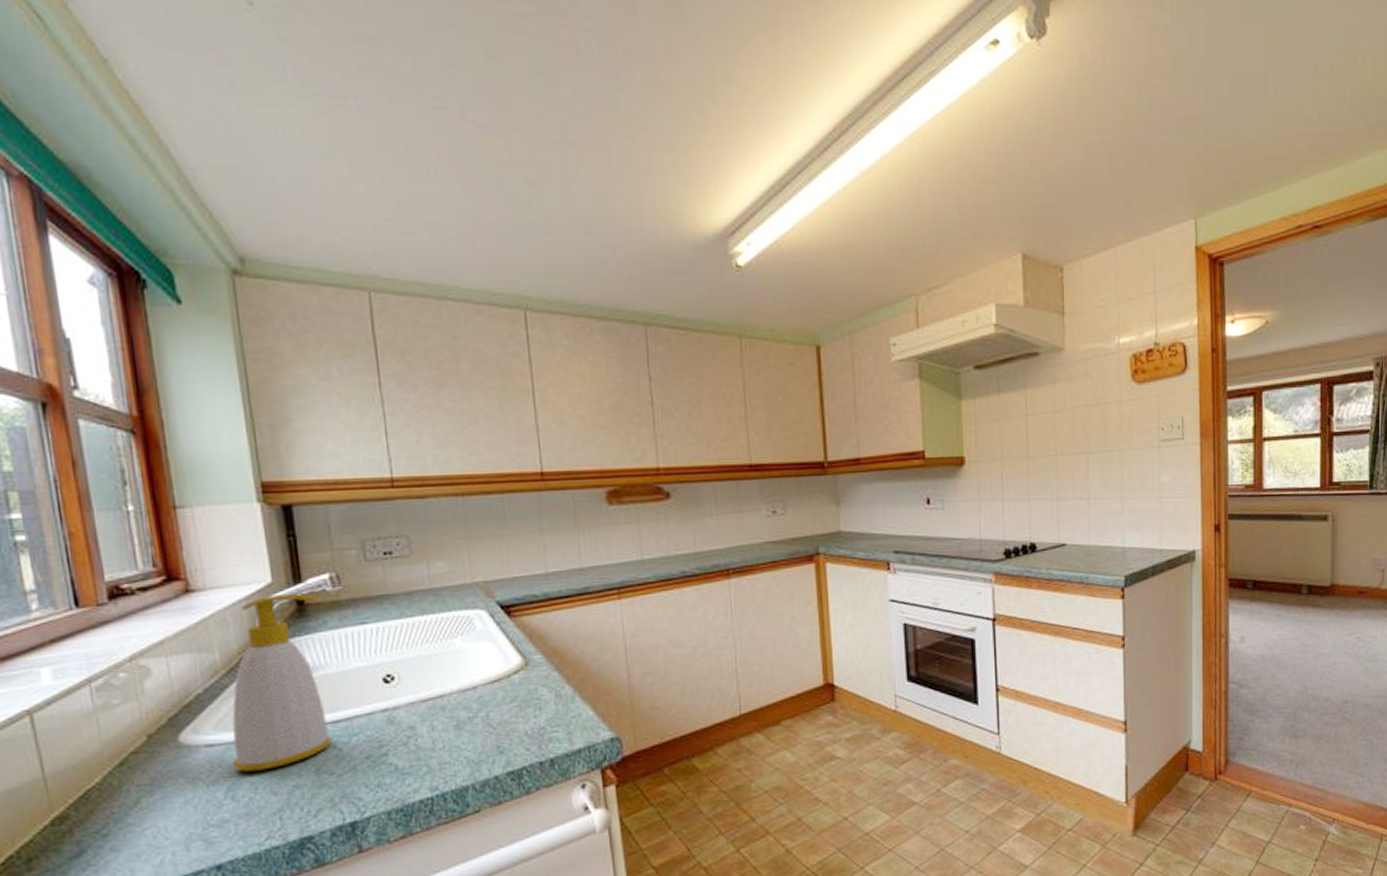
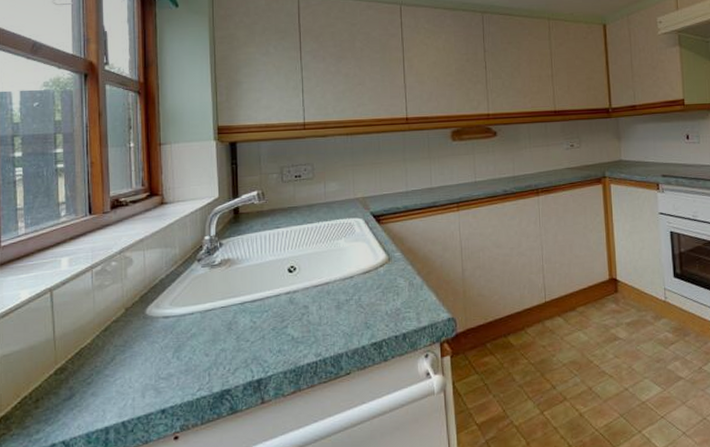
soap bottle: present [232,594,332,772] -> none [180,206,249,338]

